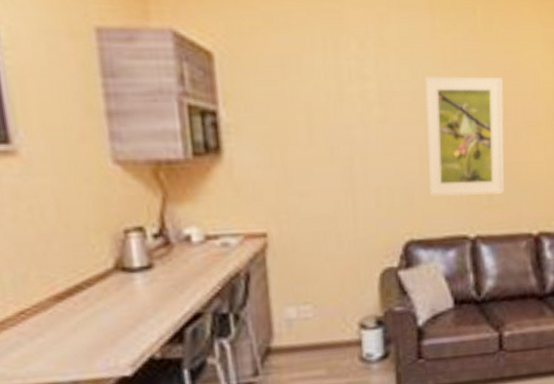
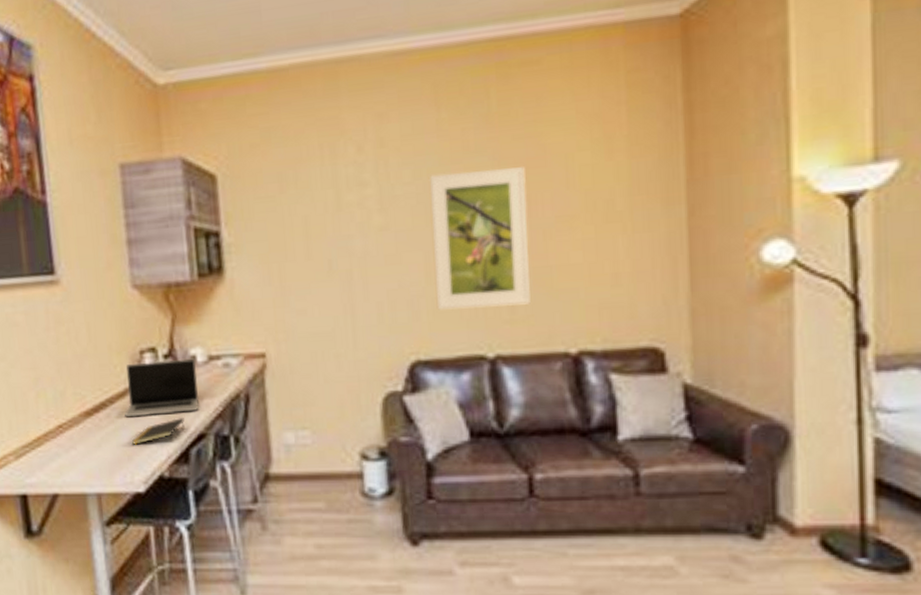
laptop: none [106,238,195,300] -> present [124,358,200,418]
notepad: none [114,298,179,328] -> present [131,418,185,445]

